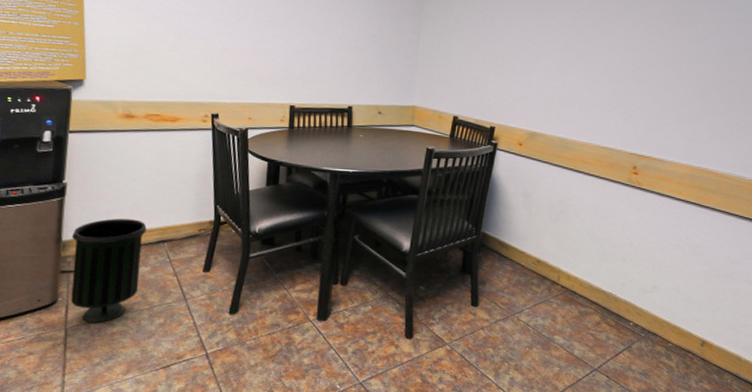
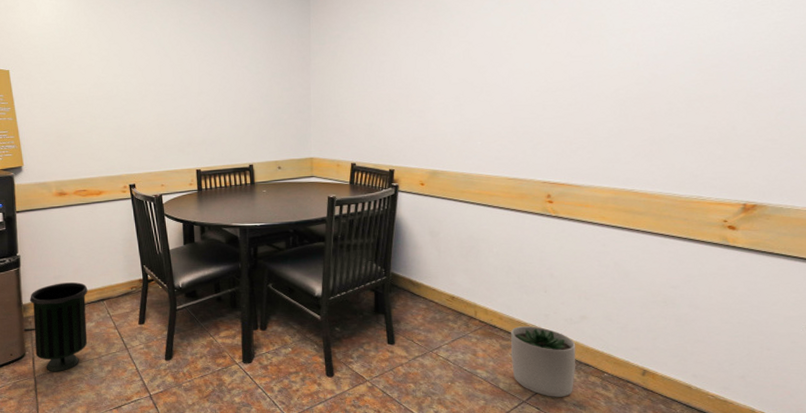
planter: none [587,293,647,366] -> present [510,326,576,397]

